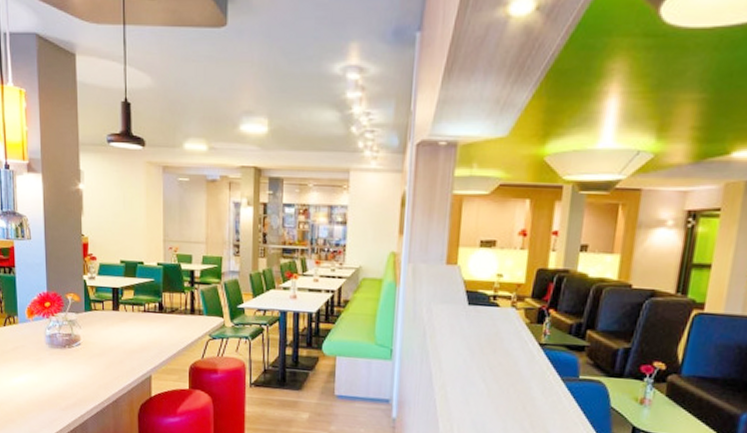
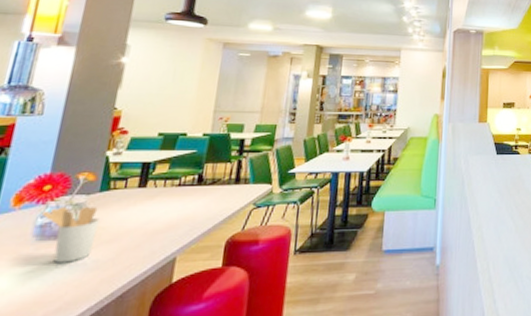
utensil holder: none [48,321,89,369] -> present [41,206,100,263]

